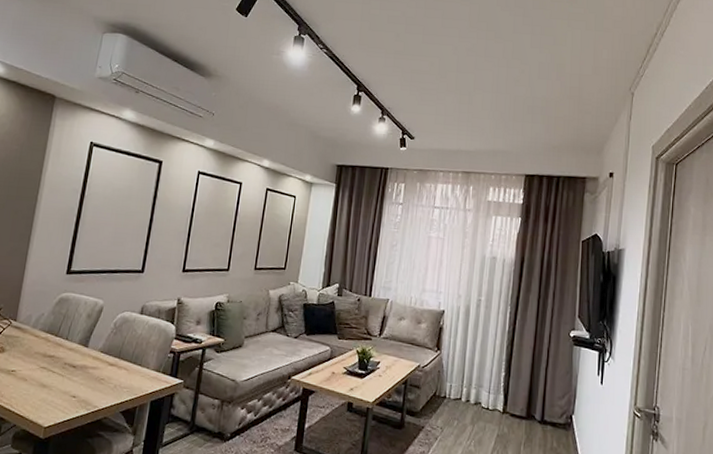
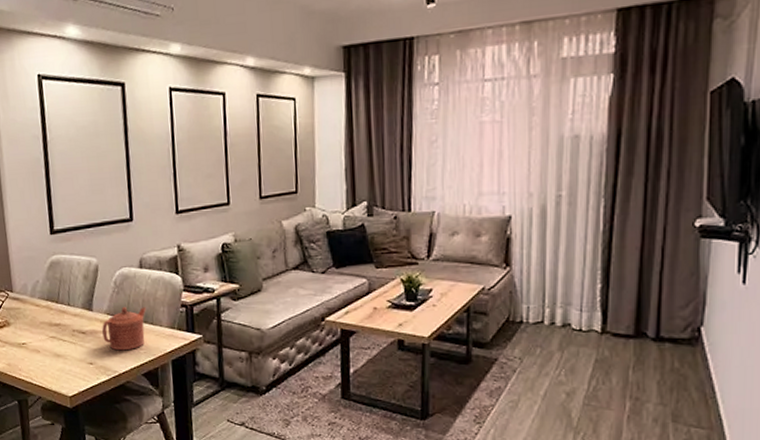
teapot: none [91,346,138,388] -> present [102,306,146,351]

